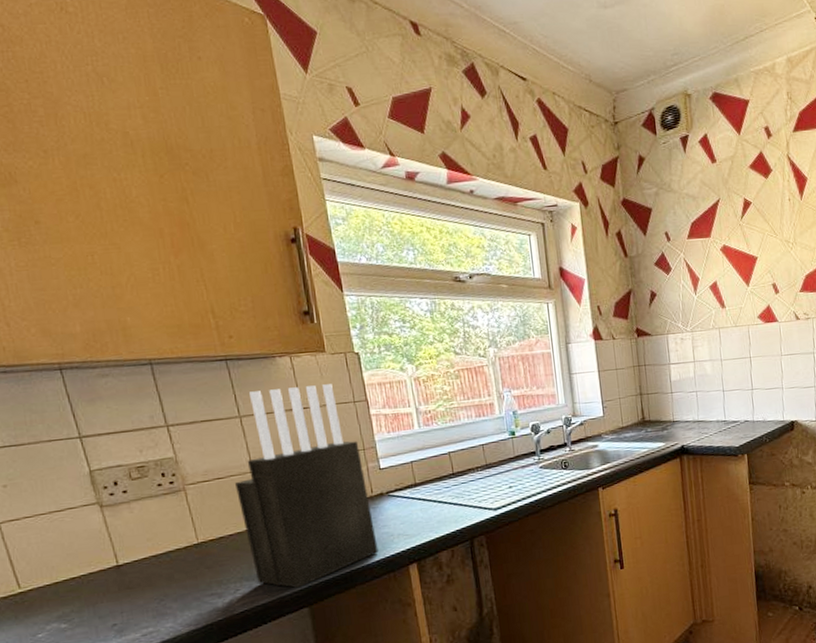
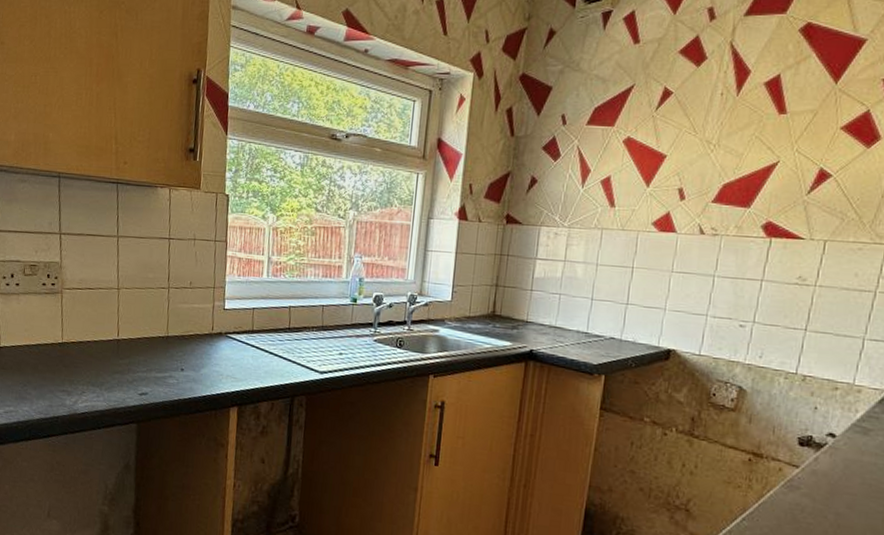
knife block: present [234,384,378,589] -> none [101,215,211,404]

